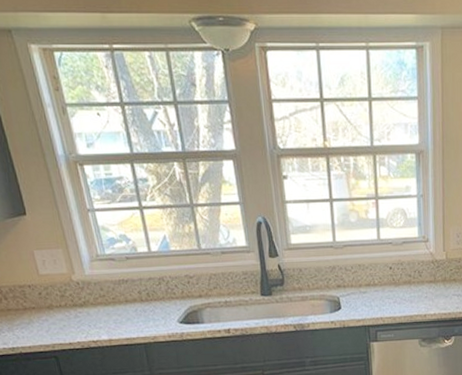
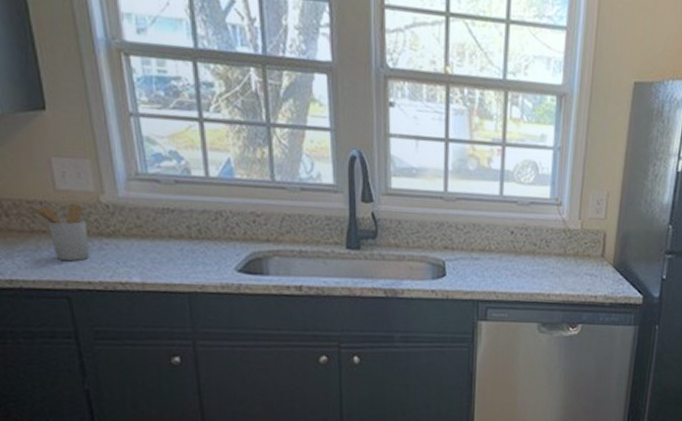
utensil holder: none [21,284,68,329] -> present [29,204,89,262]

